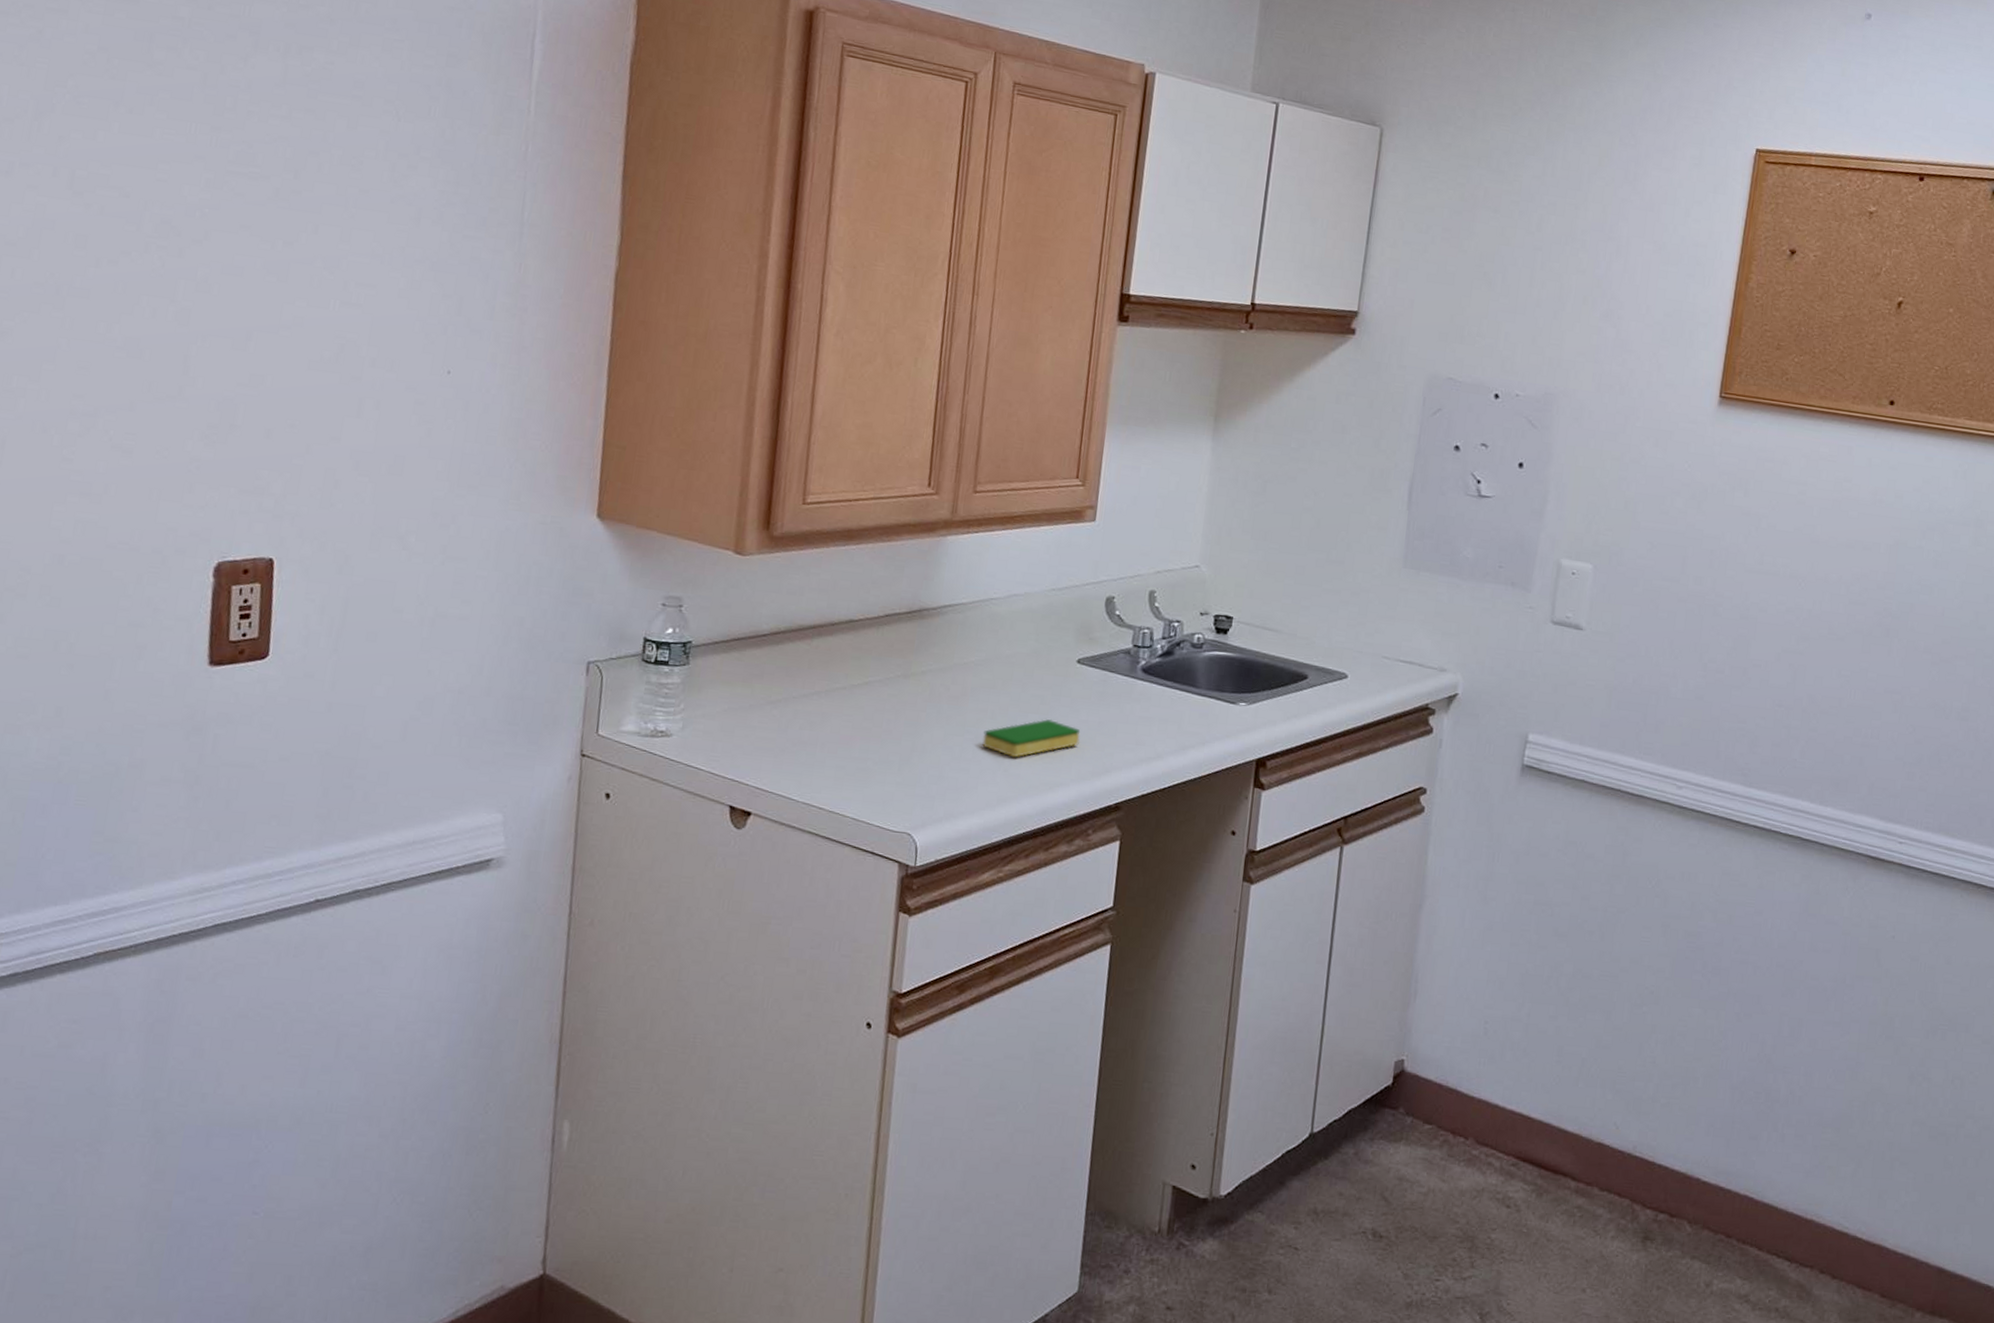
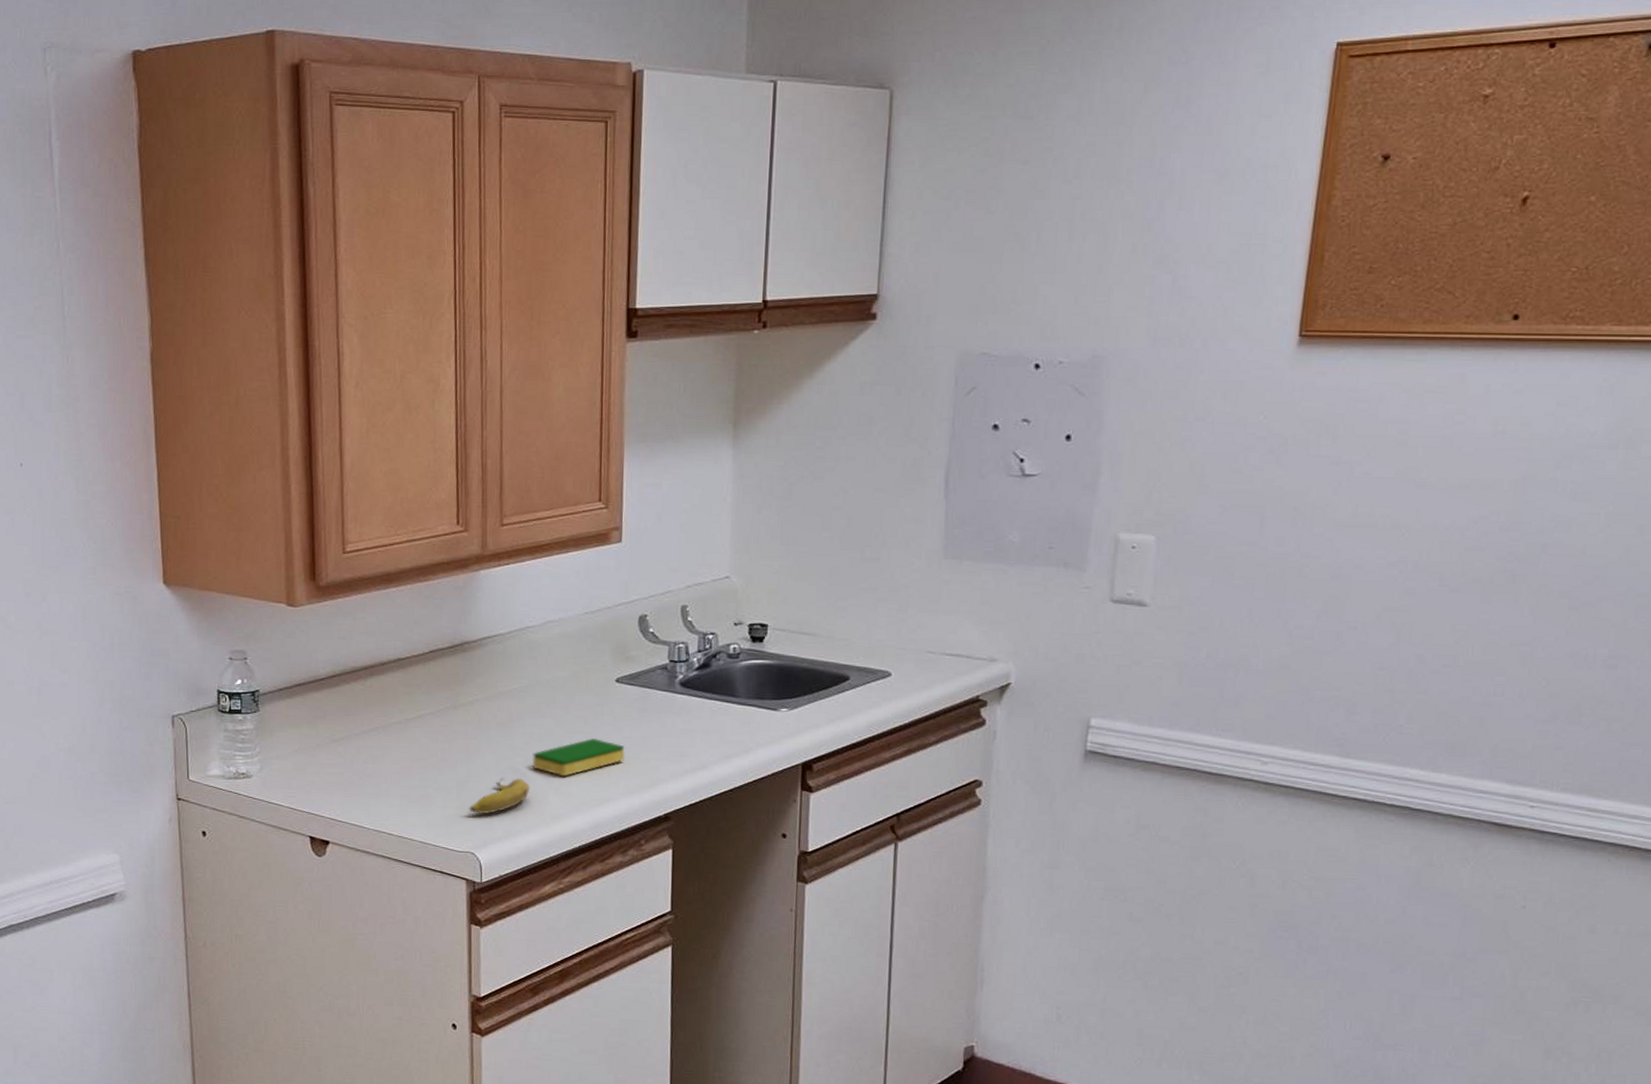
banana: none [909,755,978,793] -> present [469,777,530,815]

